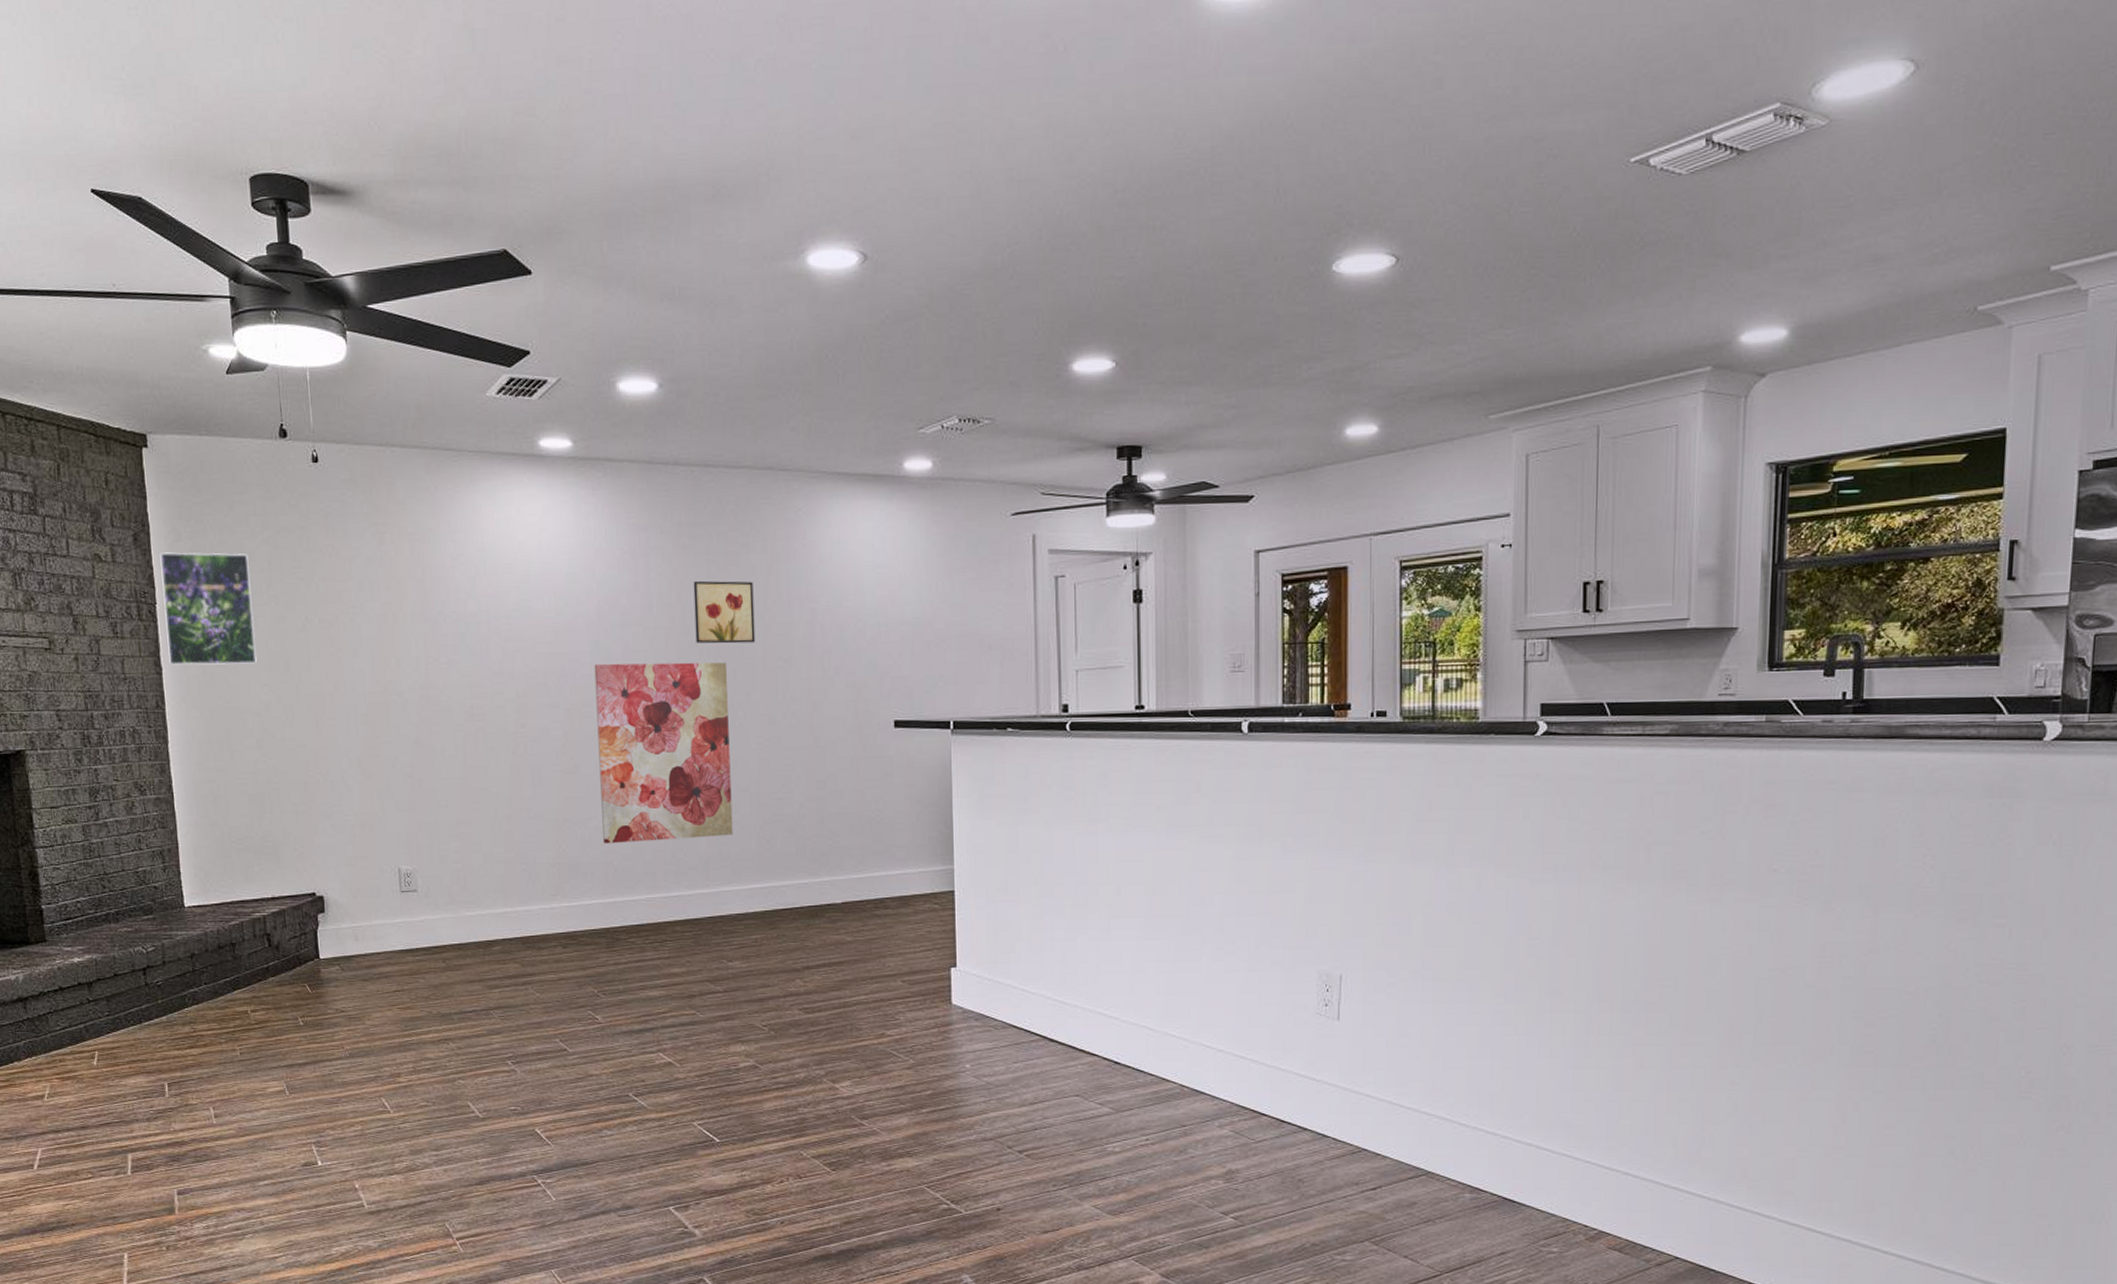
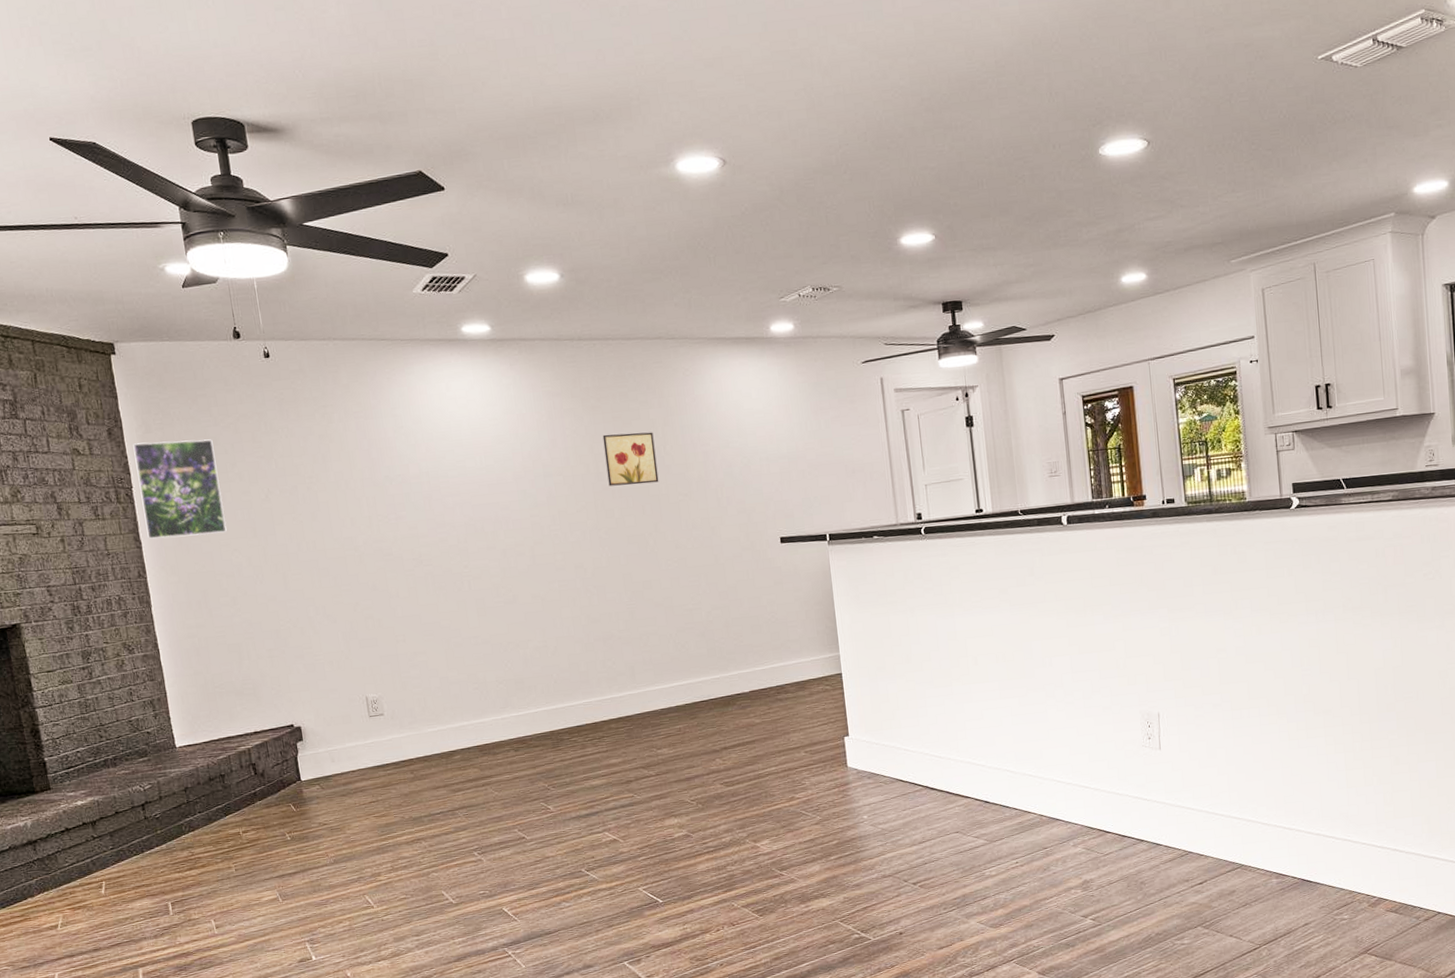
wall art: present [594,662,733,844] -> none [523,500,653,660]

